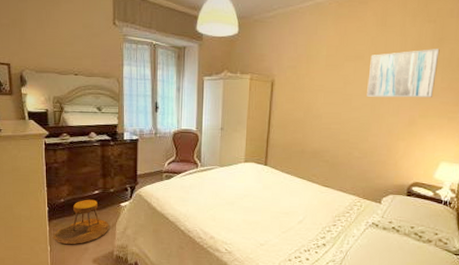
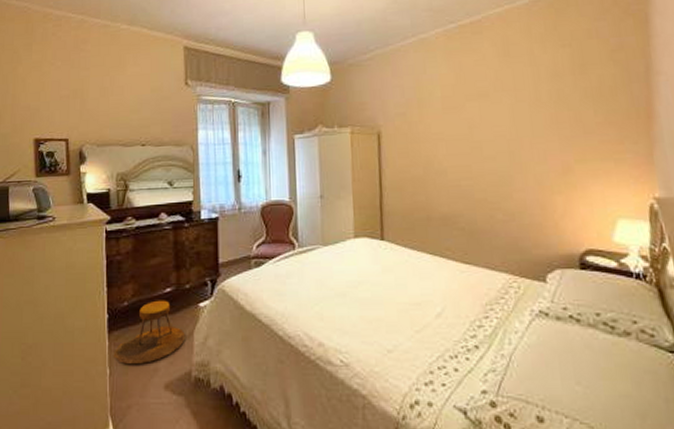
wall art: present [367,49,440,98] -> none [497,76,588,142]

